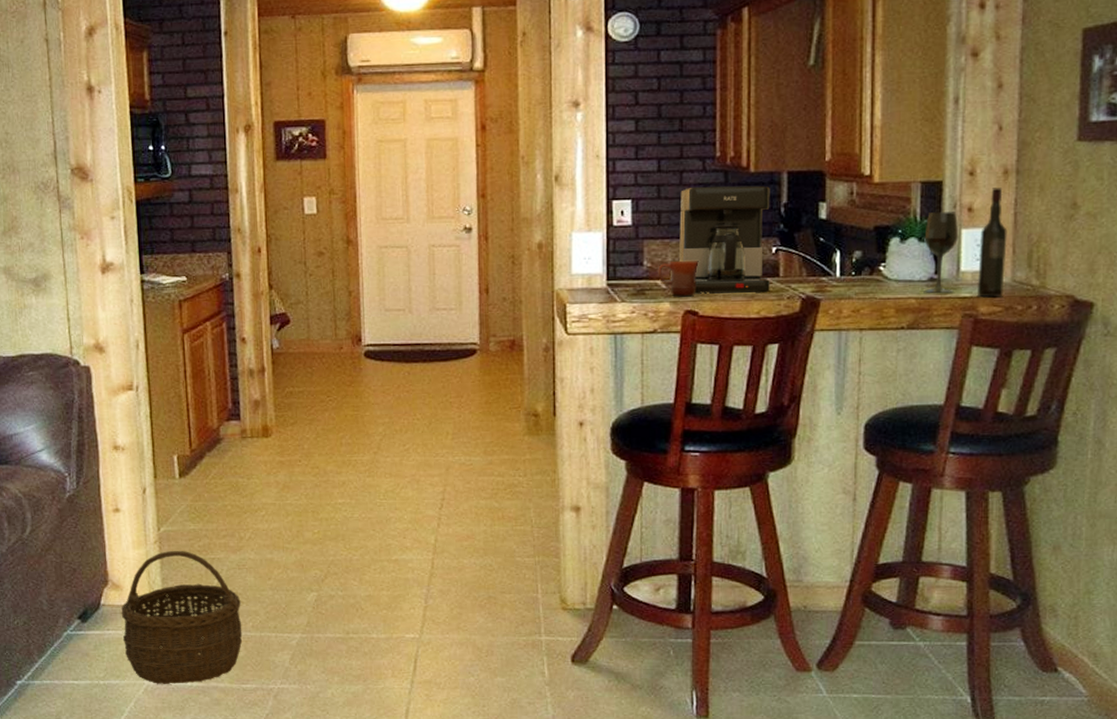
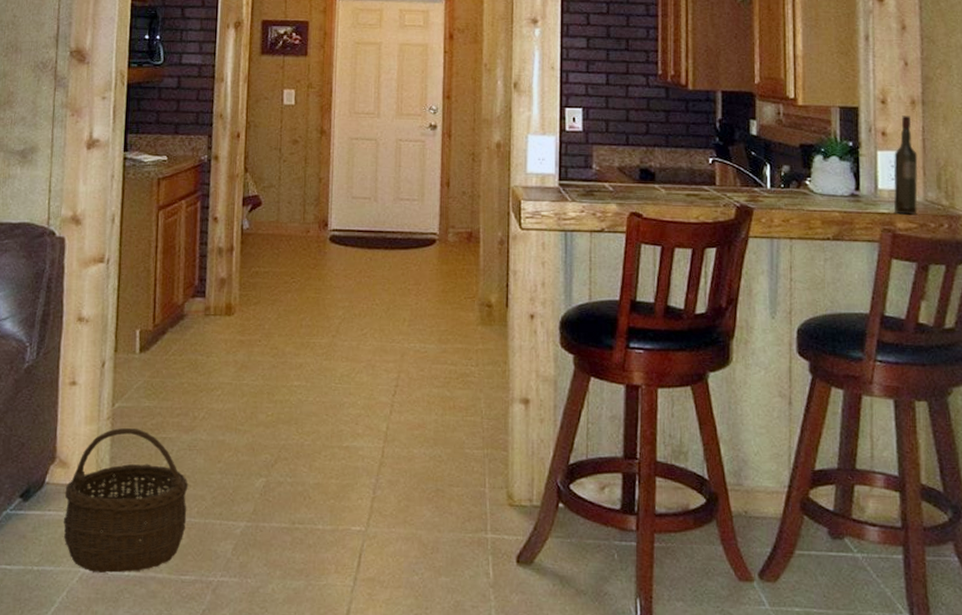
mug: present [658,260,699,296] -> none [606,165,643,199]
coffee maker: present [679,185,770,294] -> none [625,99,708,200]
wine glass: present [923,212,959,294] -> none [844,134,875,209]

